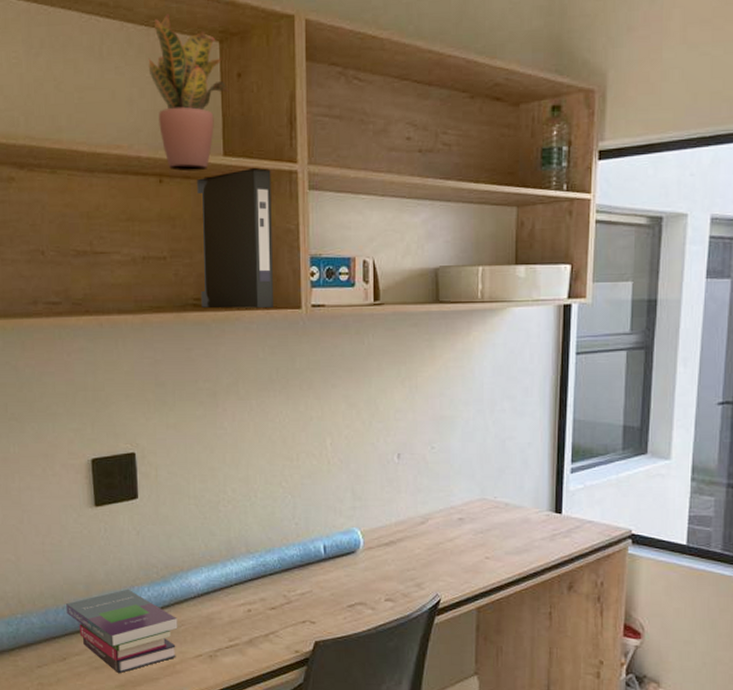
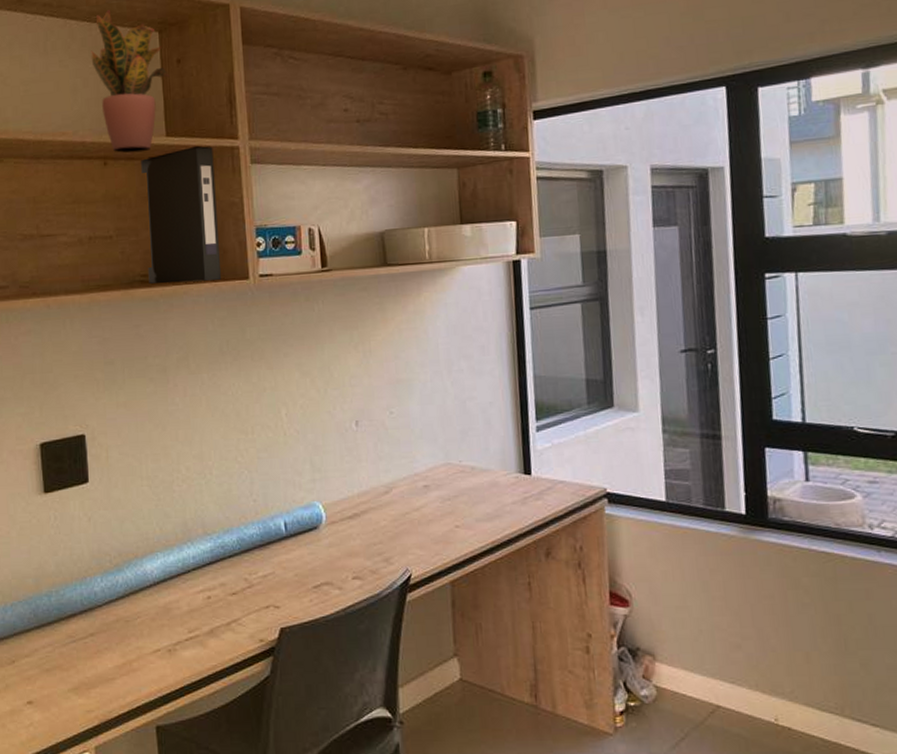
books: present [66,588,178,674] -> none [15,580,134,676]

